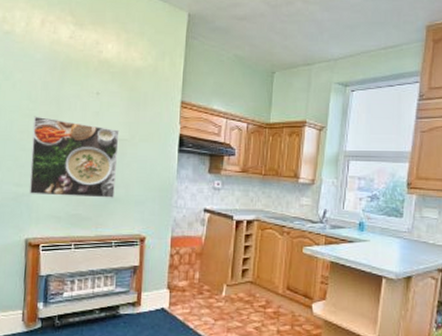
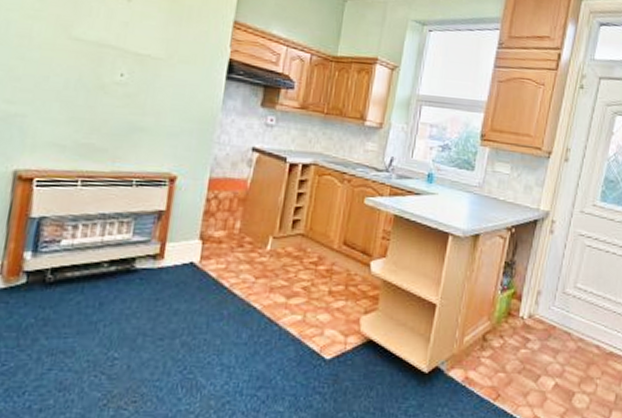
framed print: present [28,116,120,198] -> none [24,18,154,127]

